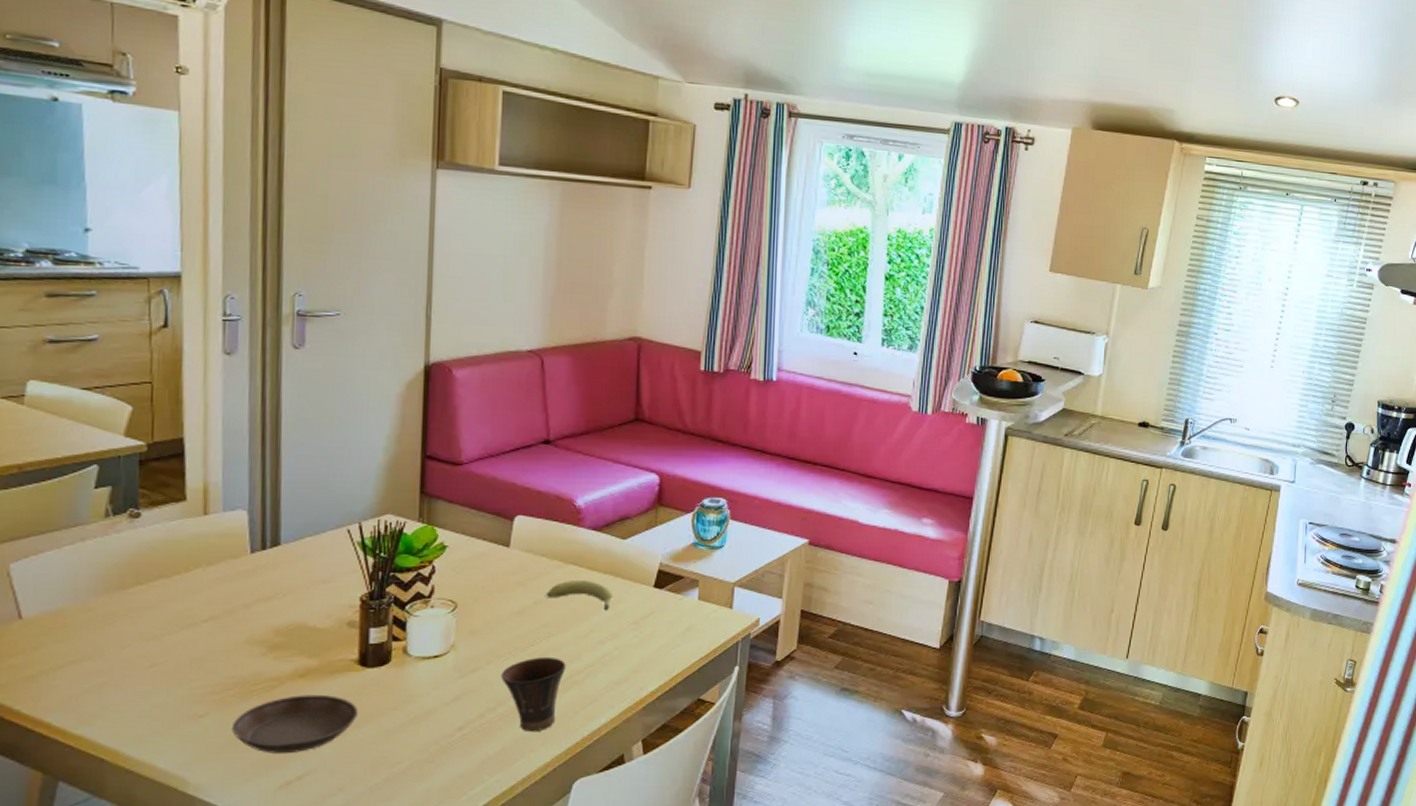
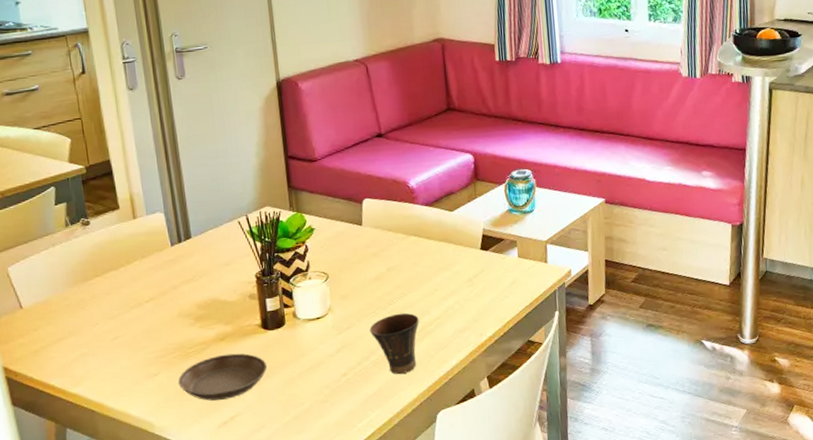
fruit: present [546,579,613,611] -> none [396,247,449,272]

